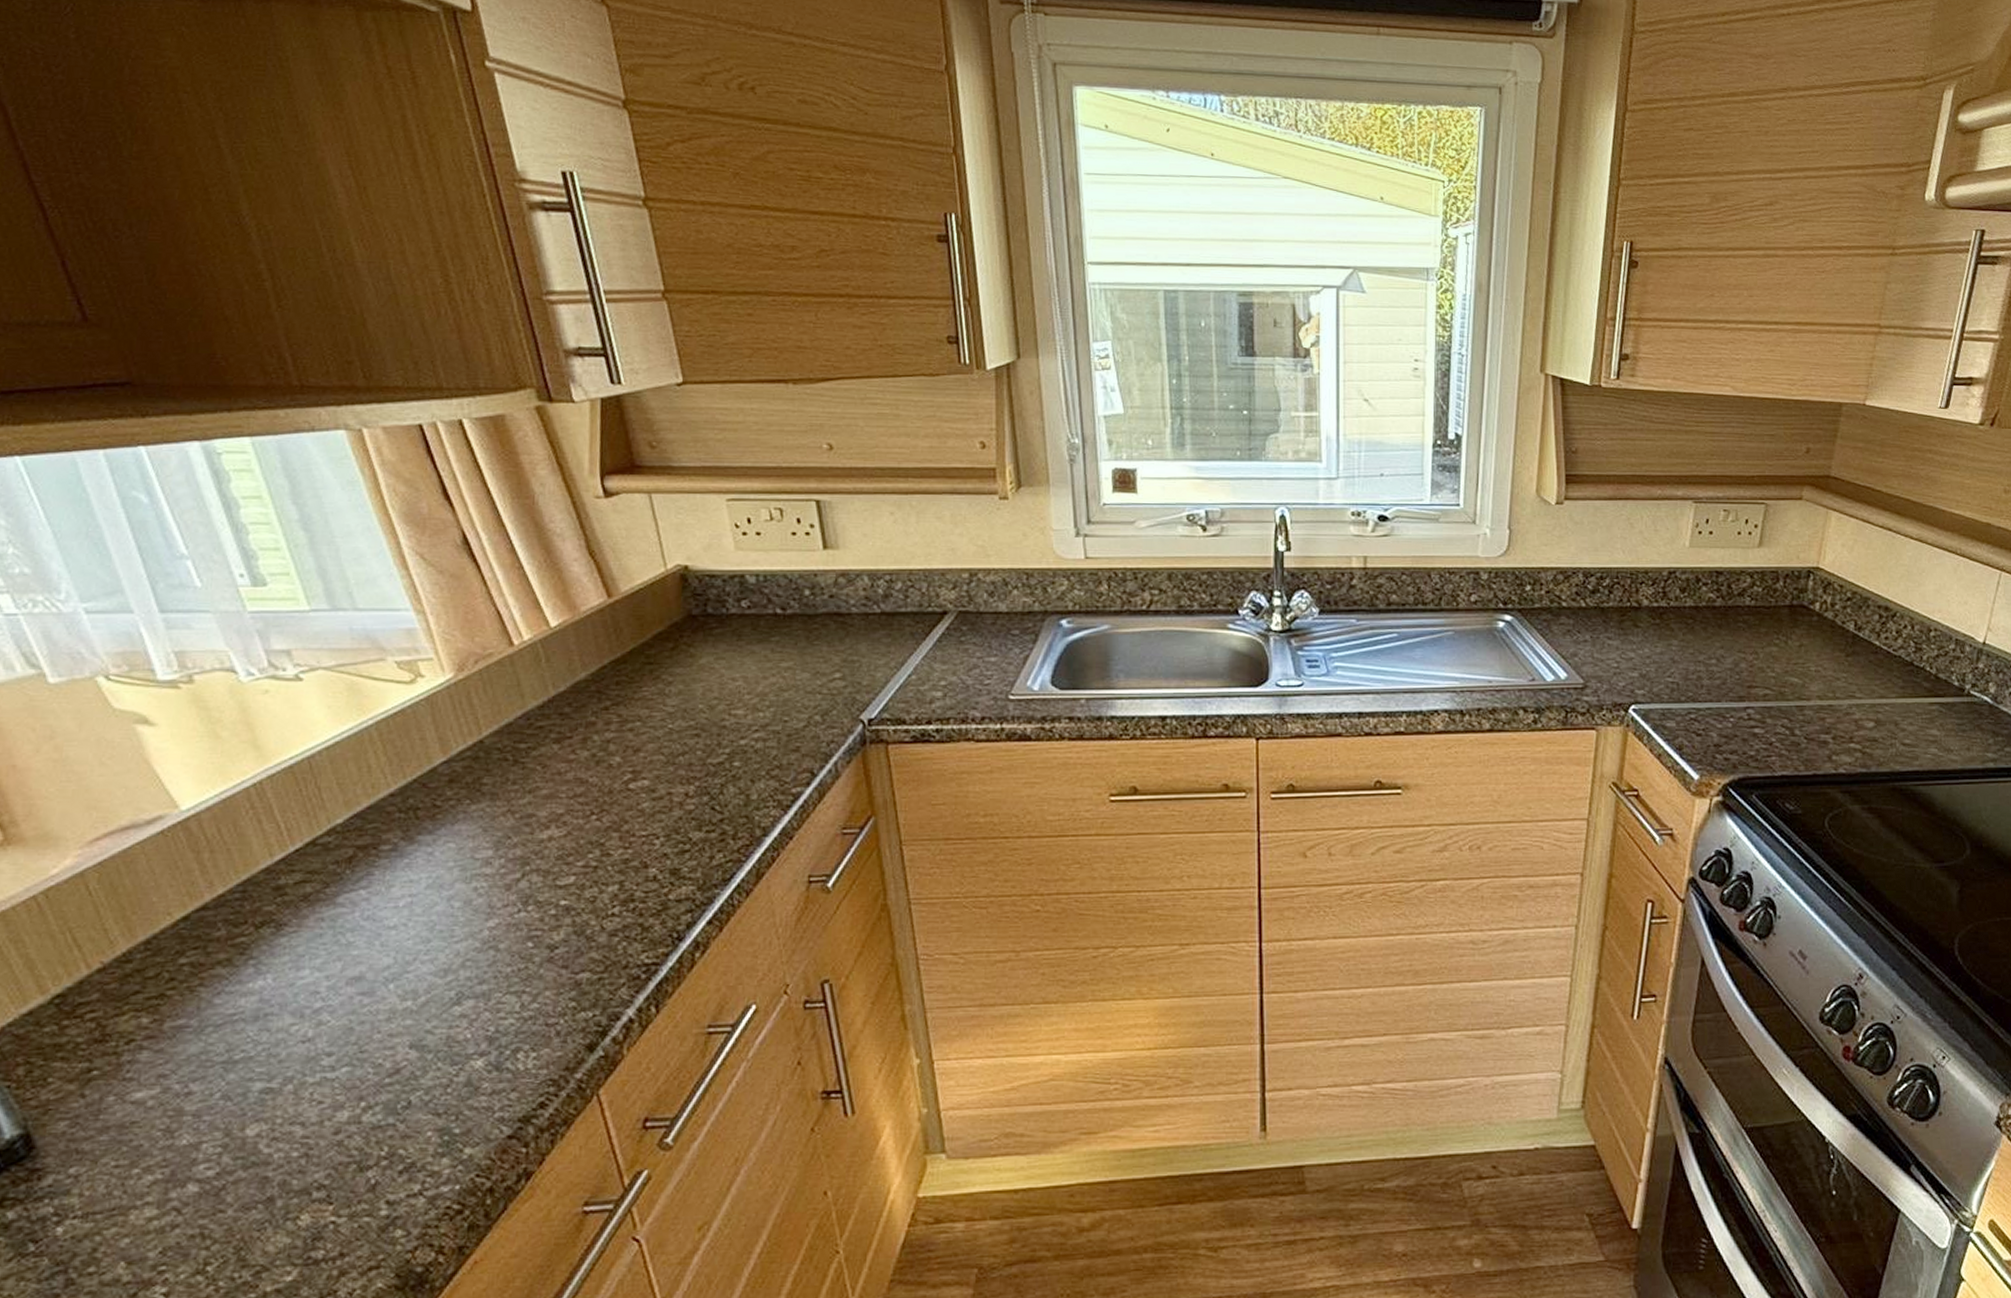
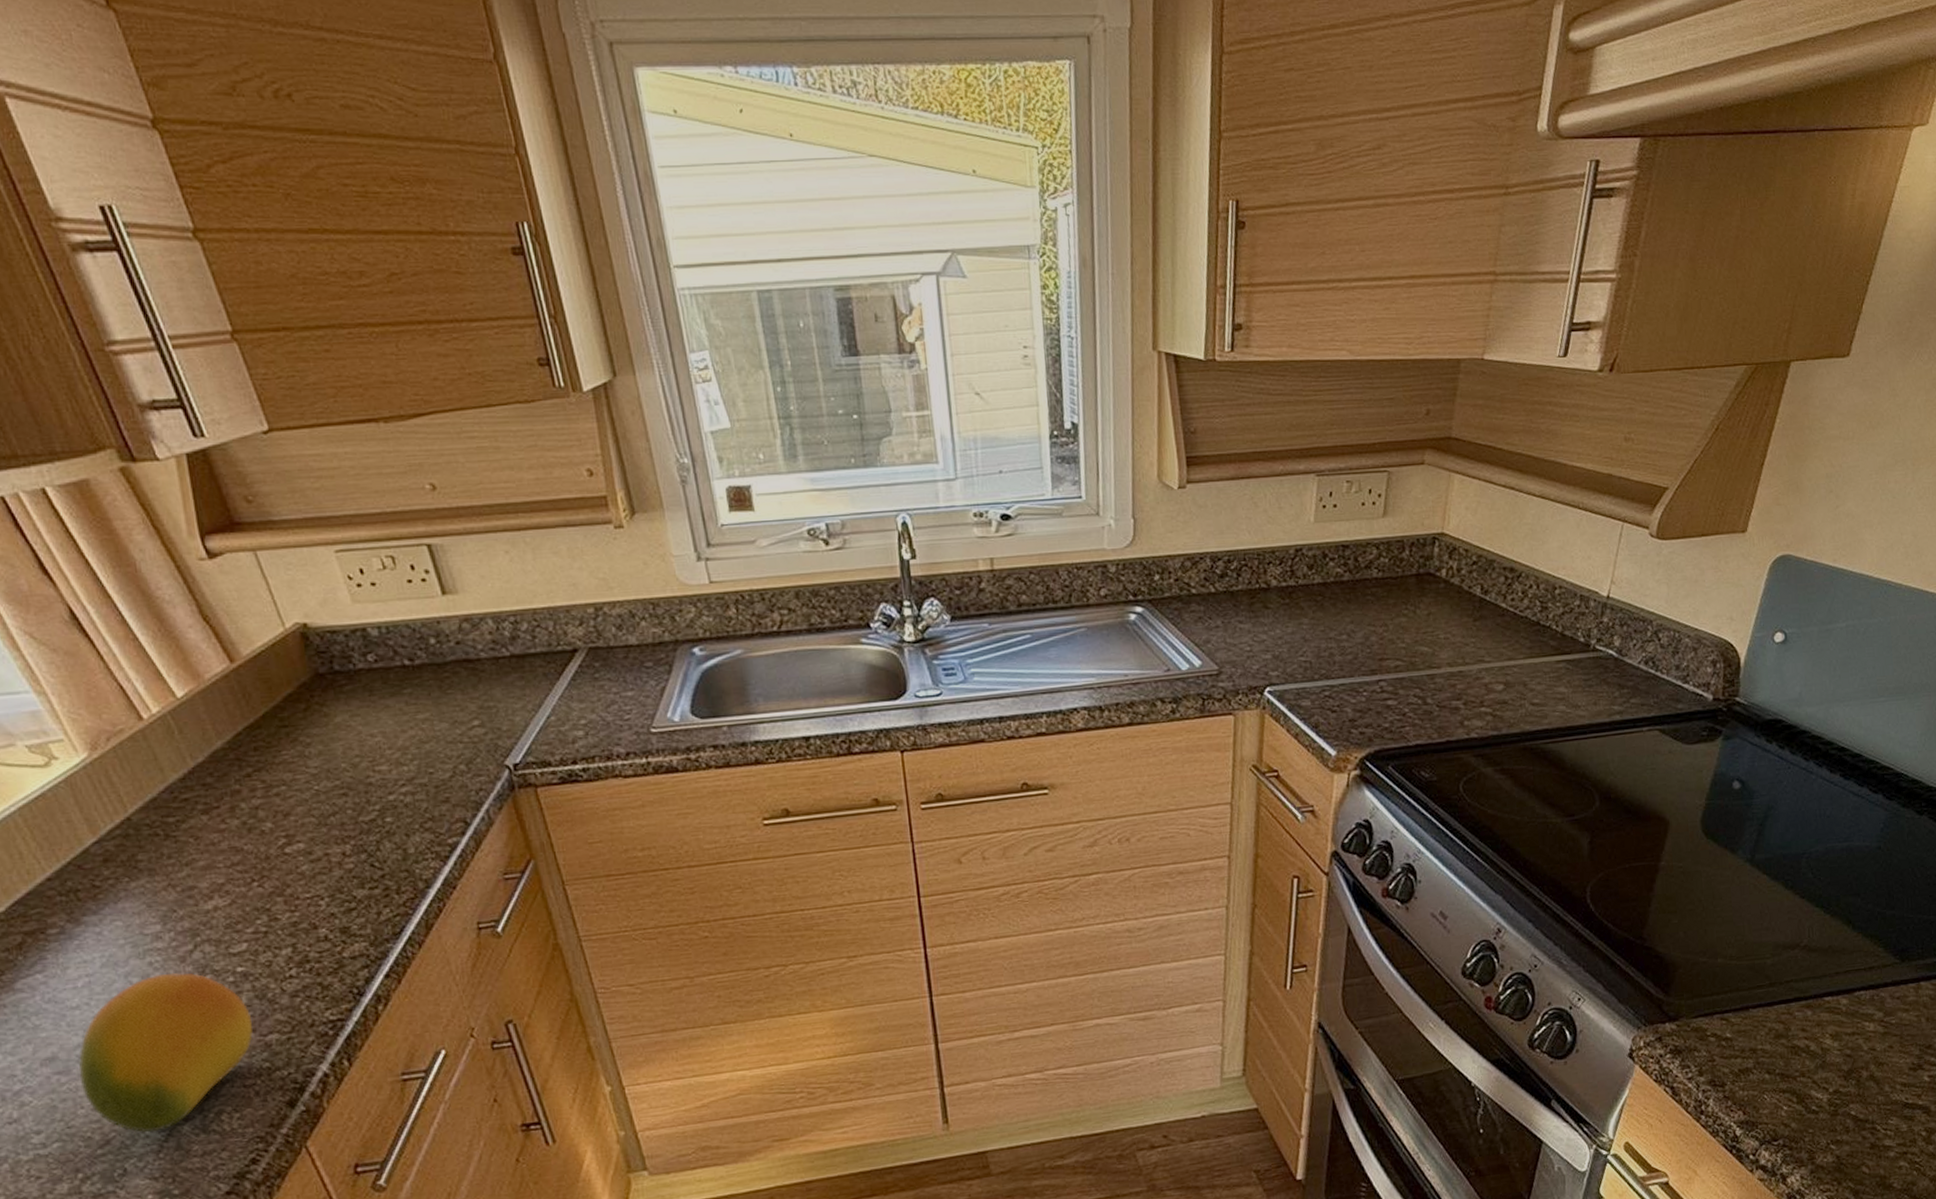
fruit: none [383,900,566,1065] -> present [79,972,253,1133]

